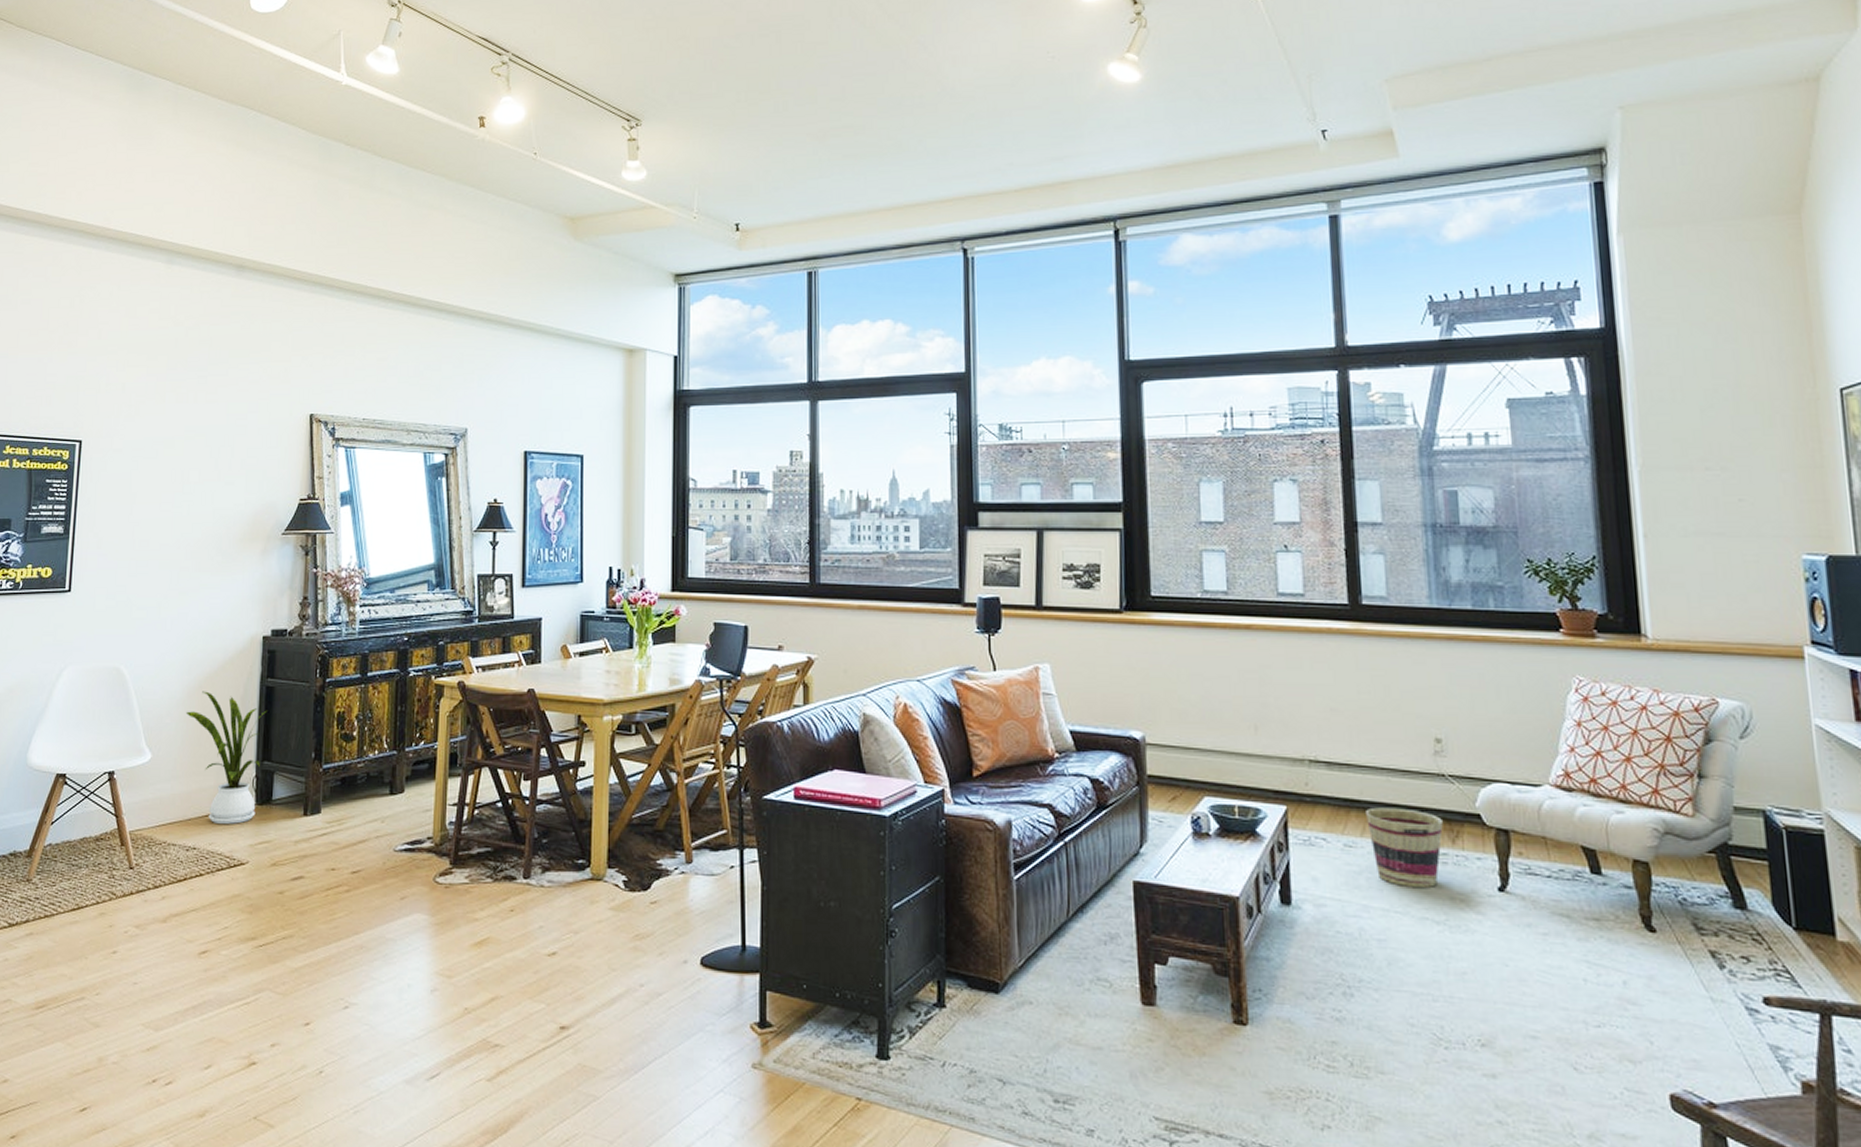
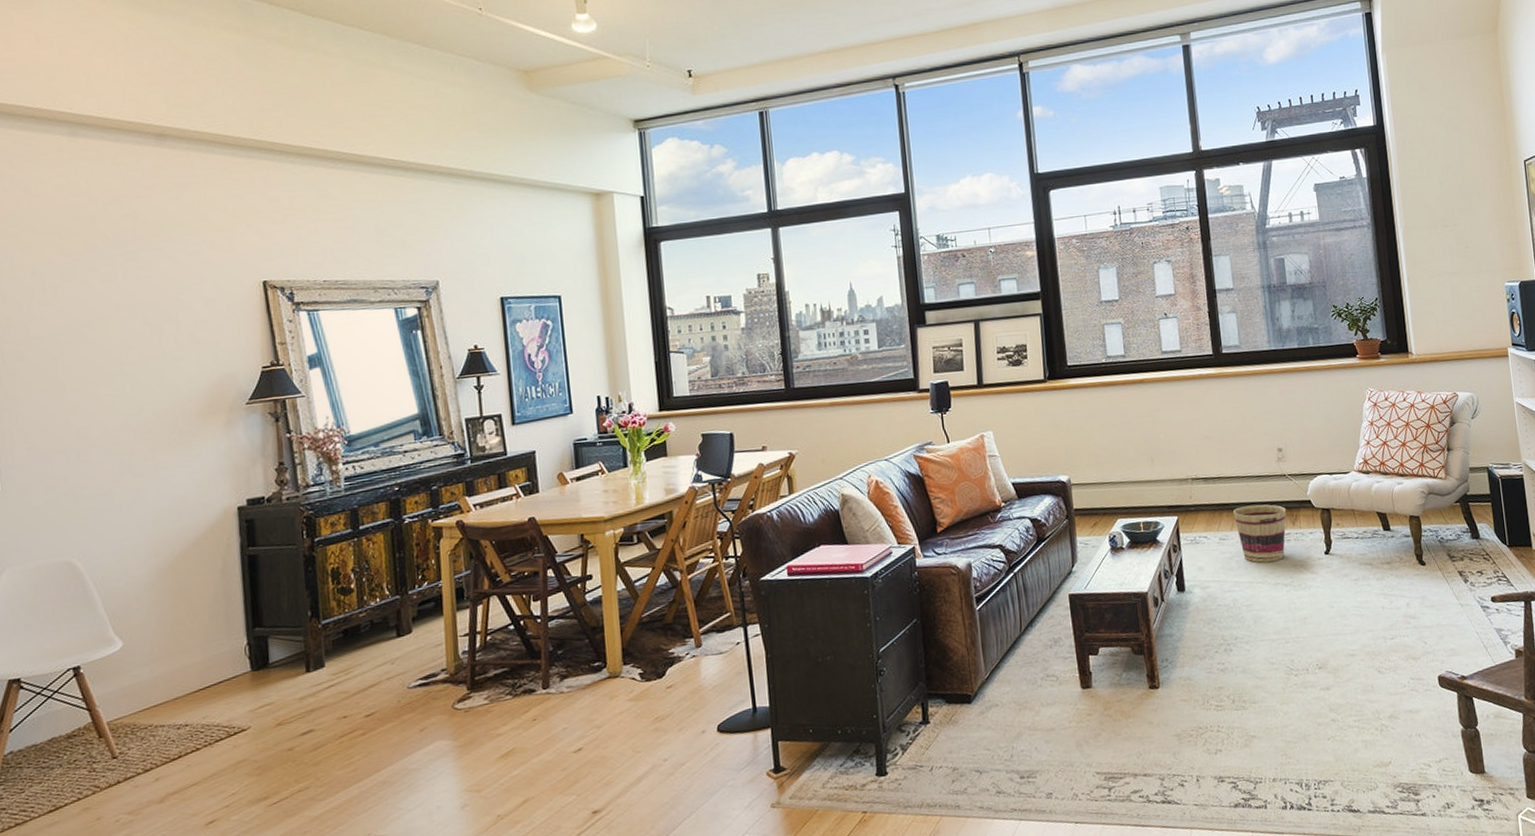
house plant: present [185,691,266,825] -> none [157,570,252,697]

